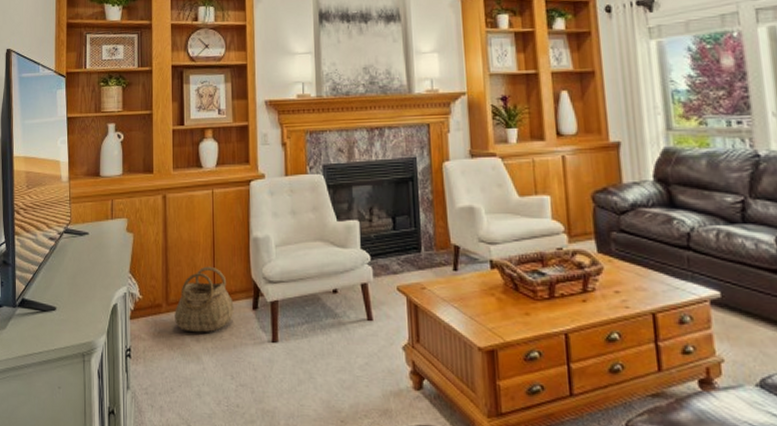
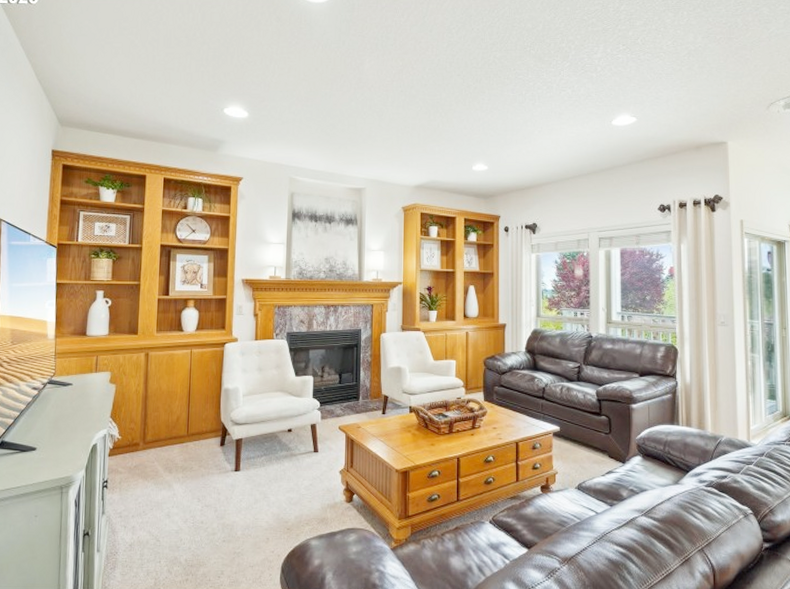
basket: present [175,266,234,333] -> none [150,411,204,466]

